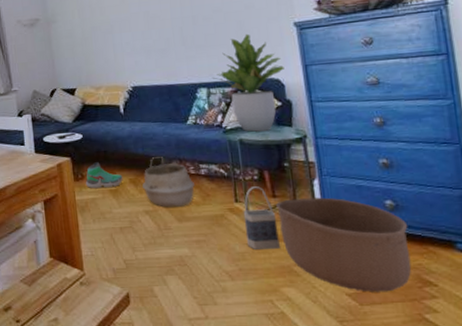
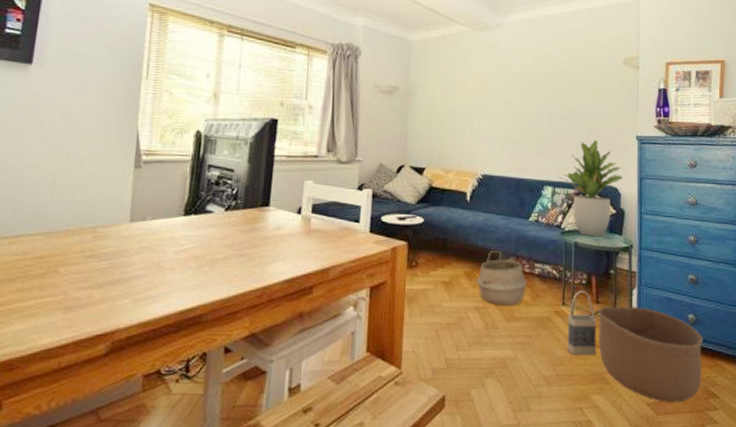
athletic shoe: present [85,162,123,189] -> none [418,250,458,280]

